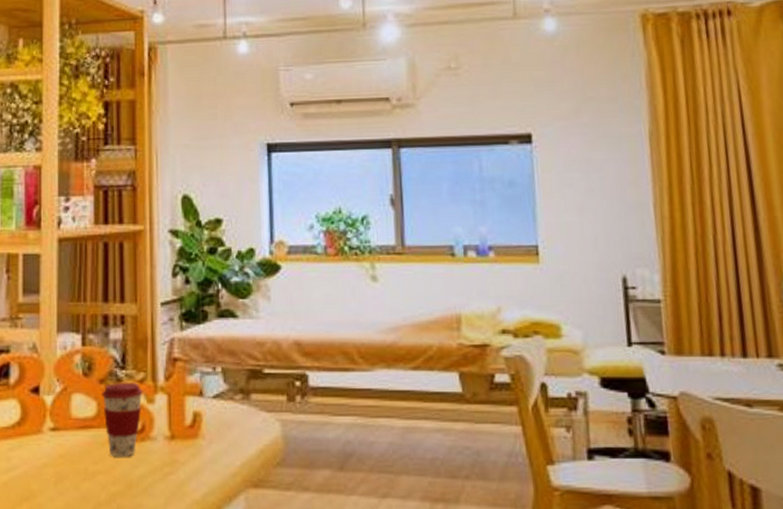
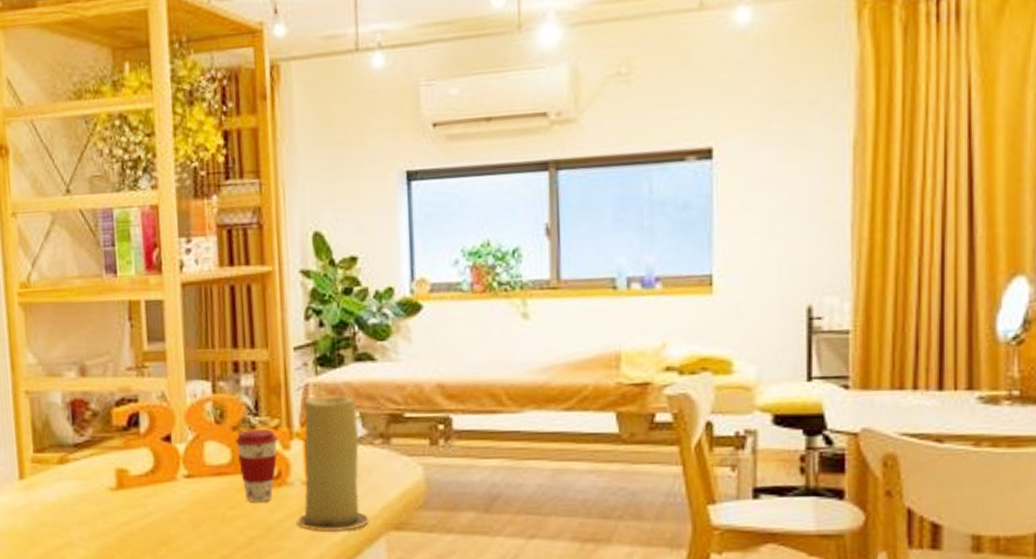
candle: none [158,351,229,489] -> present [297,396,369,532]

